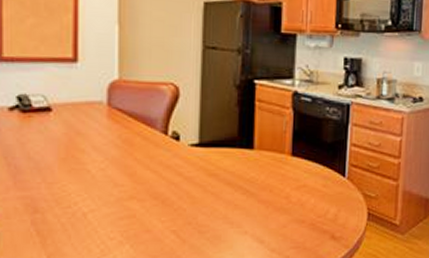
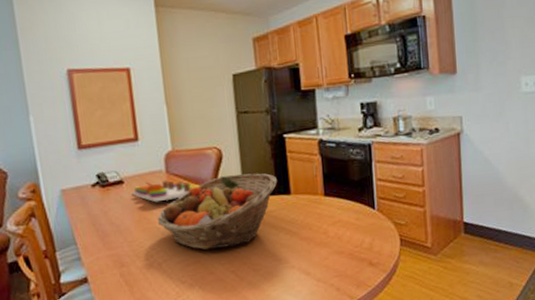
board game: none [60,113,147,139] -> present [131,179,200,203]
fruit basket: none [88,117,241,202] -> present [157,173,278,250]

